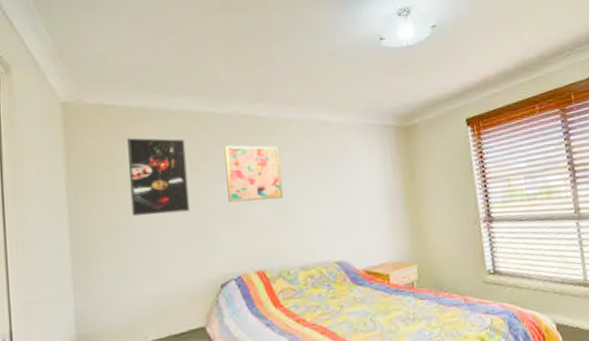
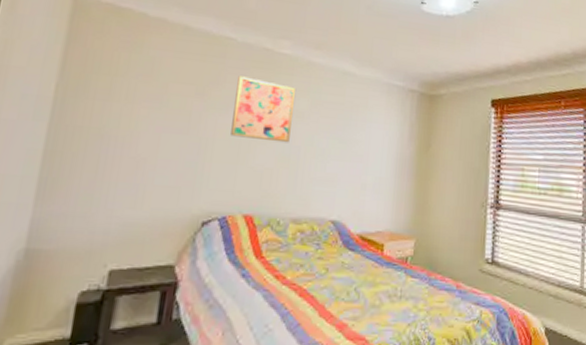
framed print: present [127,137,190,216] -> none [121,46,198,137]

